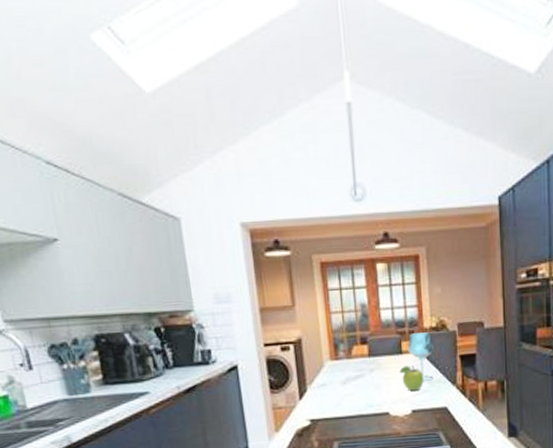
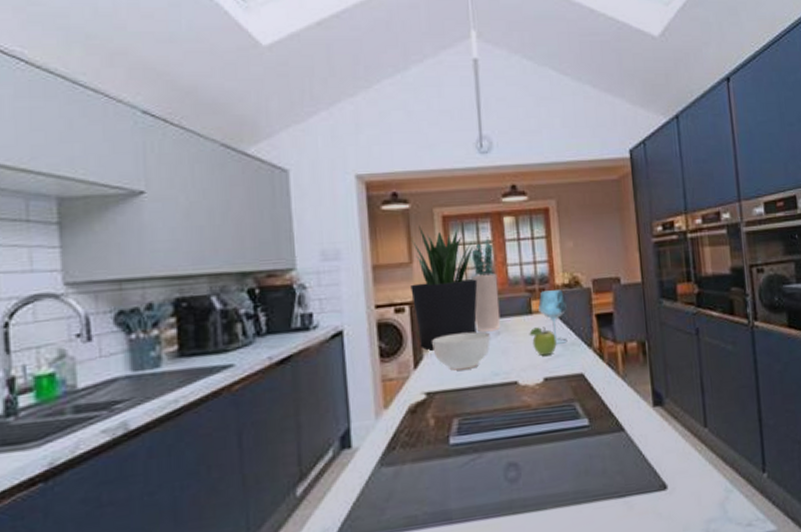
planter: none [293,271,354,384] -> present [410,225,478,351]
bowl: none [314,368,365,402] -> present [432,331,490,371]
vase: none [347,282,374,370] -> present [471,237,501,333]

